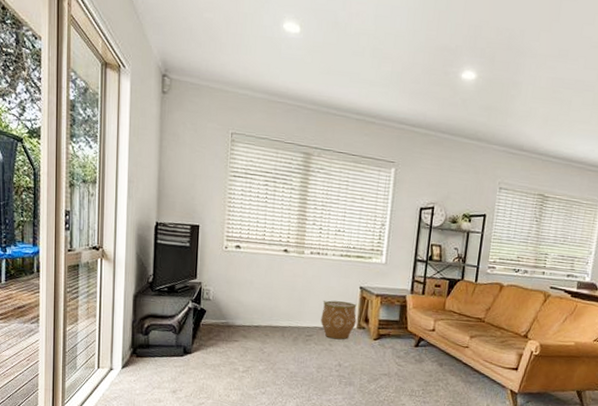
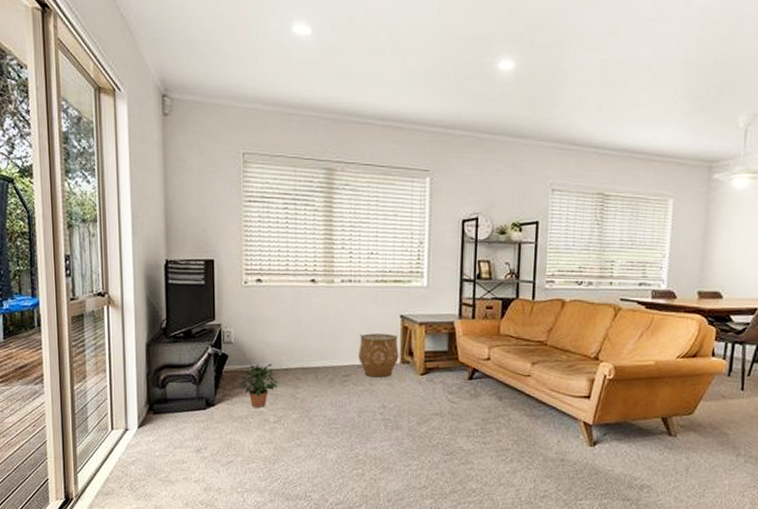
potted plant: none [214,320,250,359] -> present [239,364,279,408]

